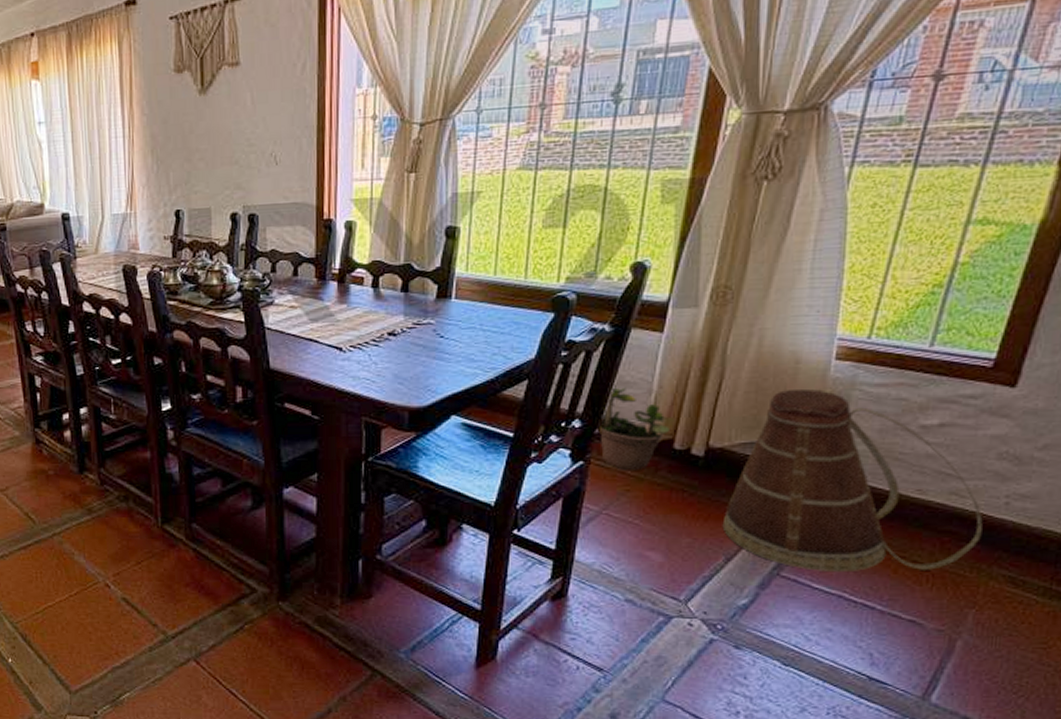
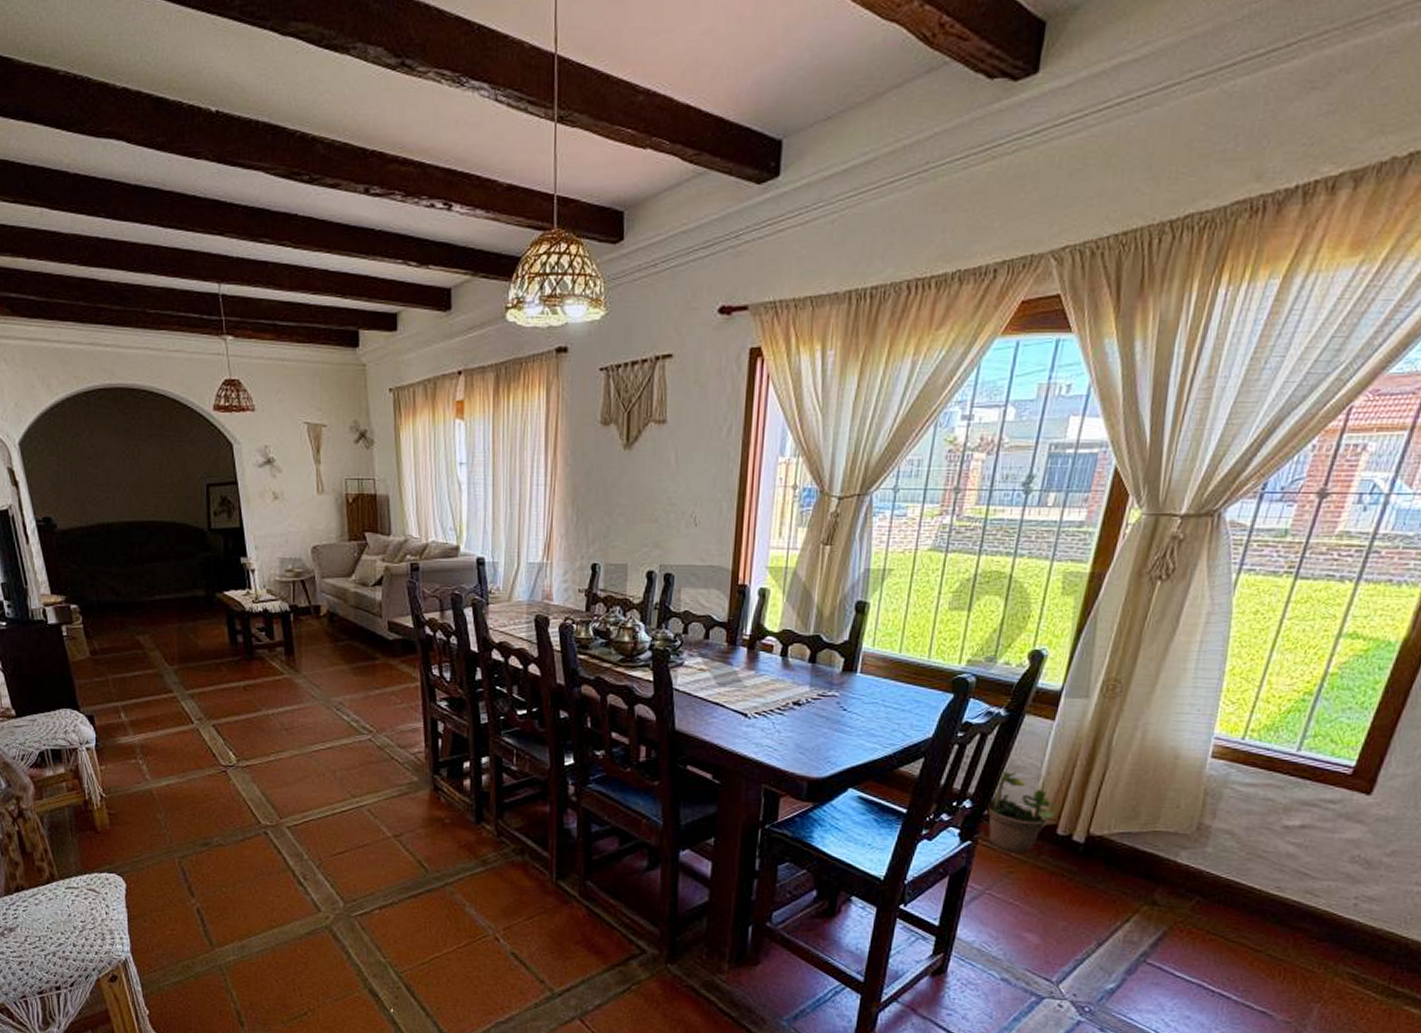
basket: present [722,388,983,573] -> none [1096,783,1333,964]

